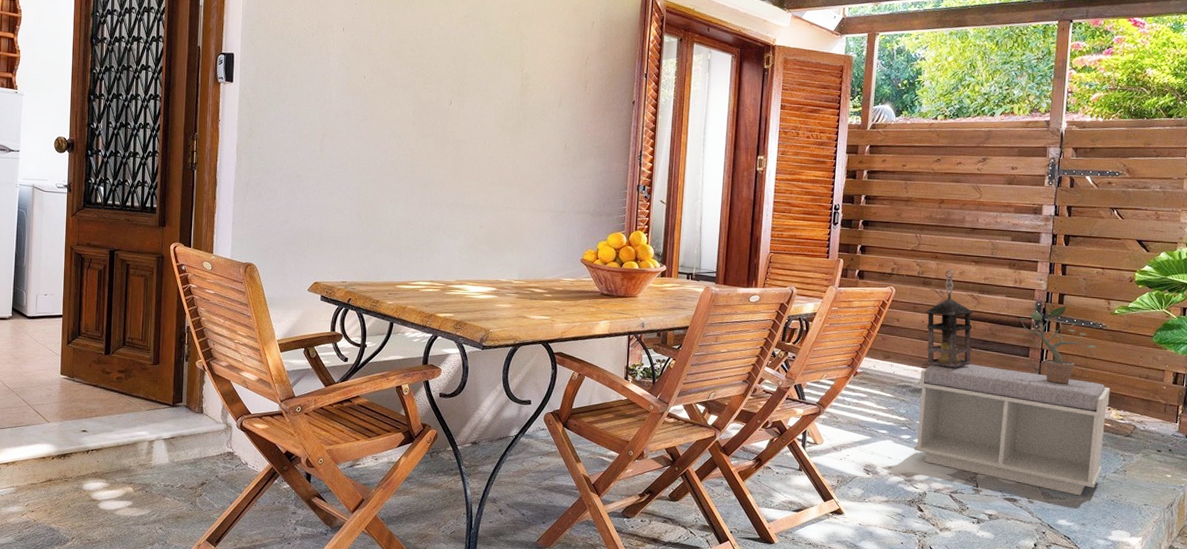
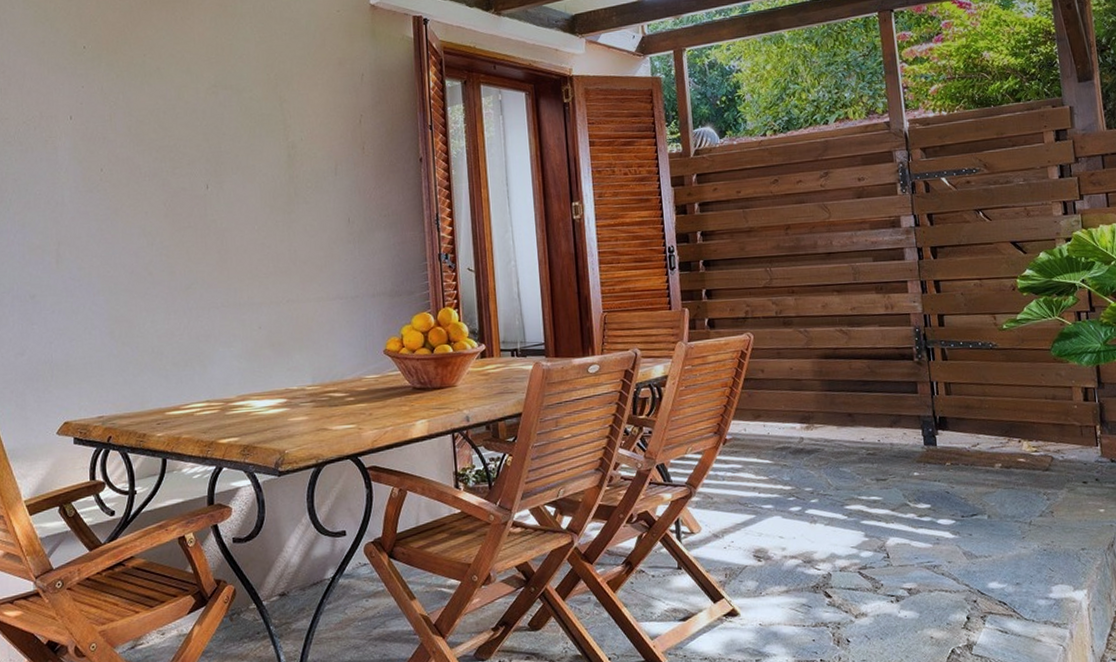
bench: present [914,364,1111,496] -> none [798,410,1027,550]
lantern: present [926,269,974,368] -> none [792,304,855,419]
potted plant: present [1017,305,1096,384] -> none [896,327,991,420]

